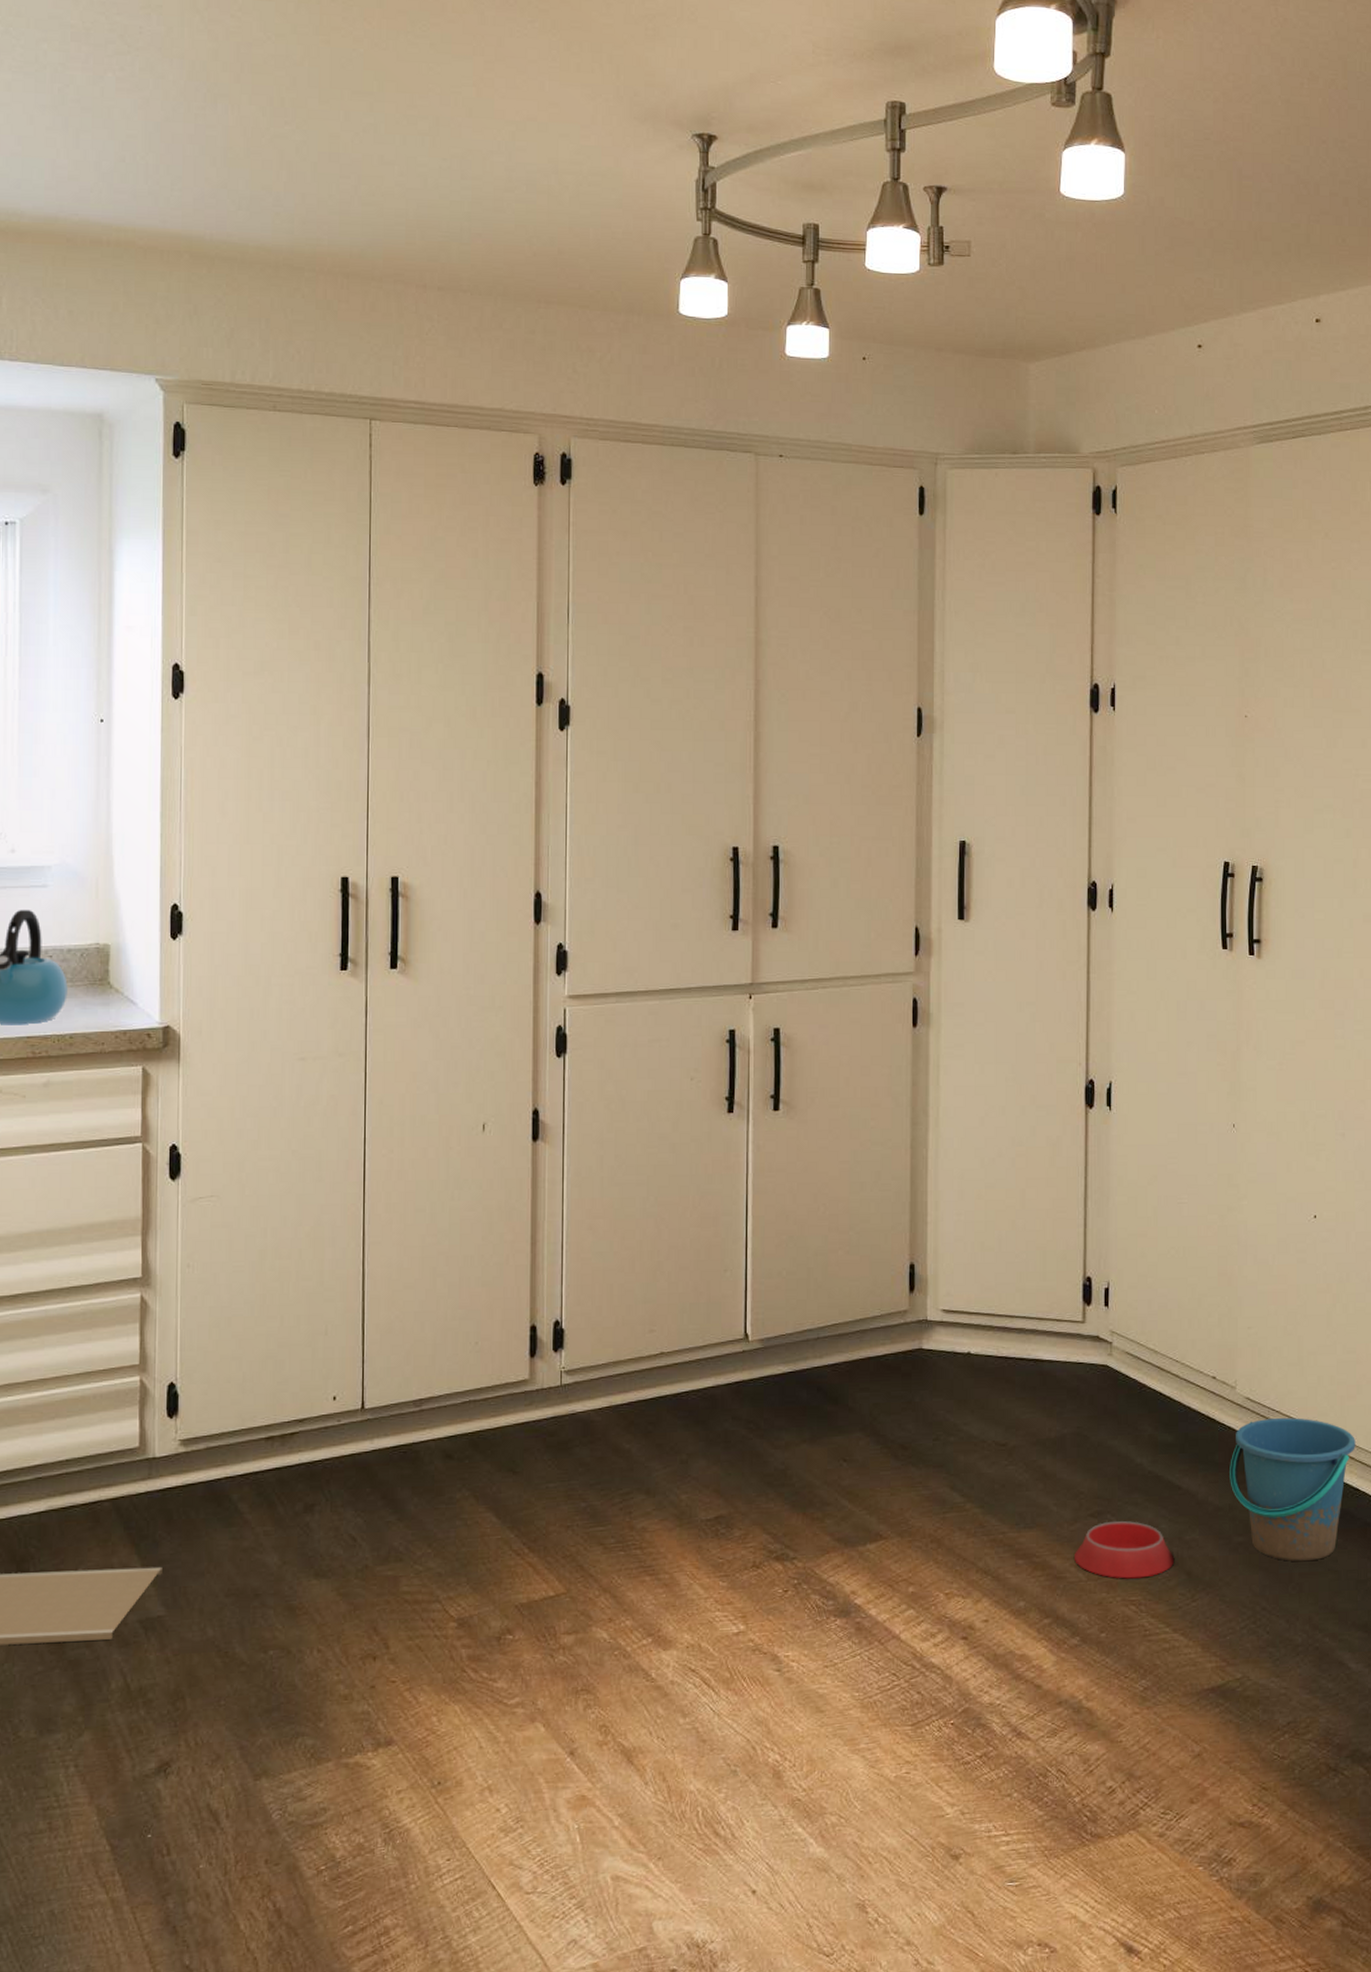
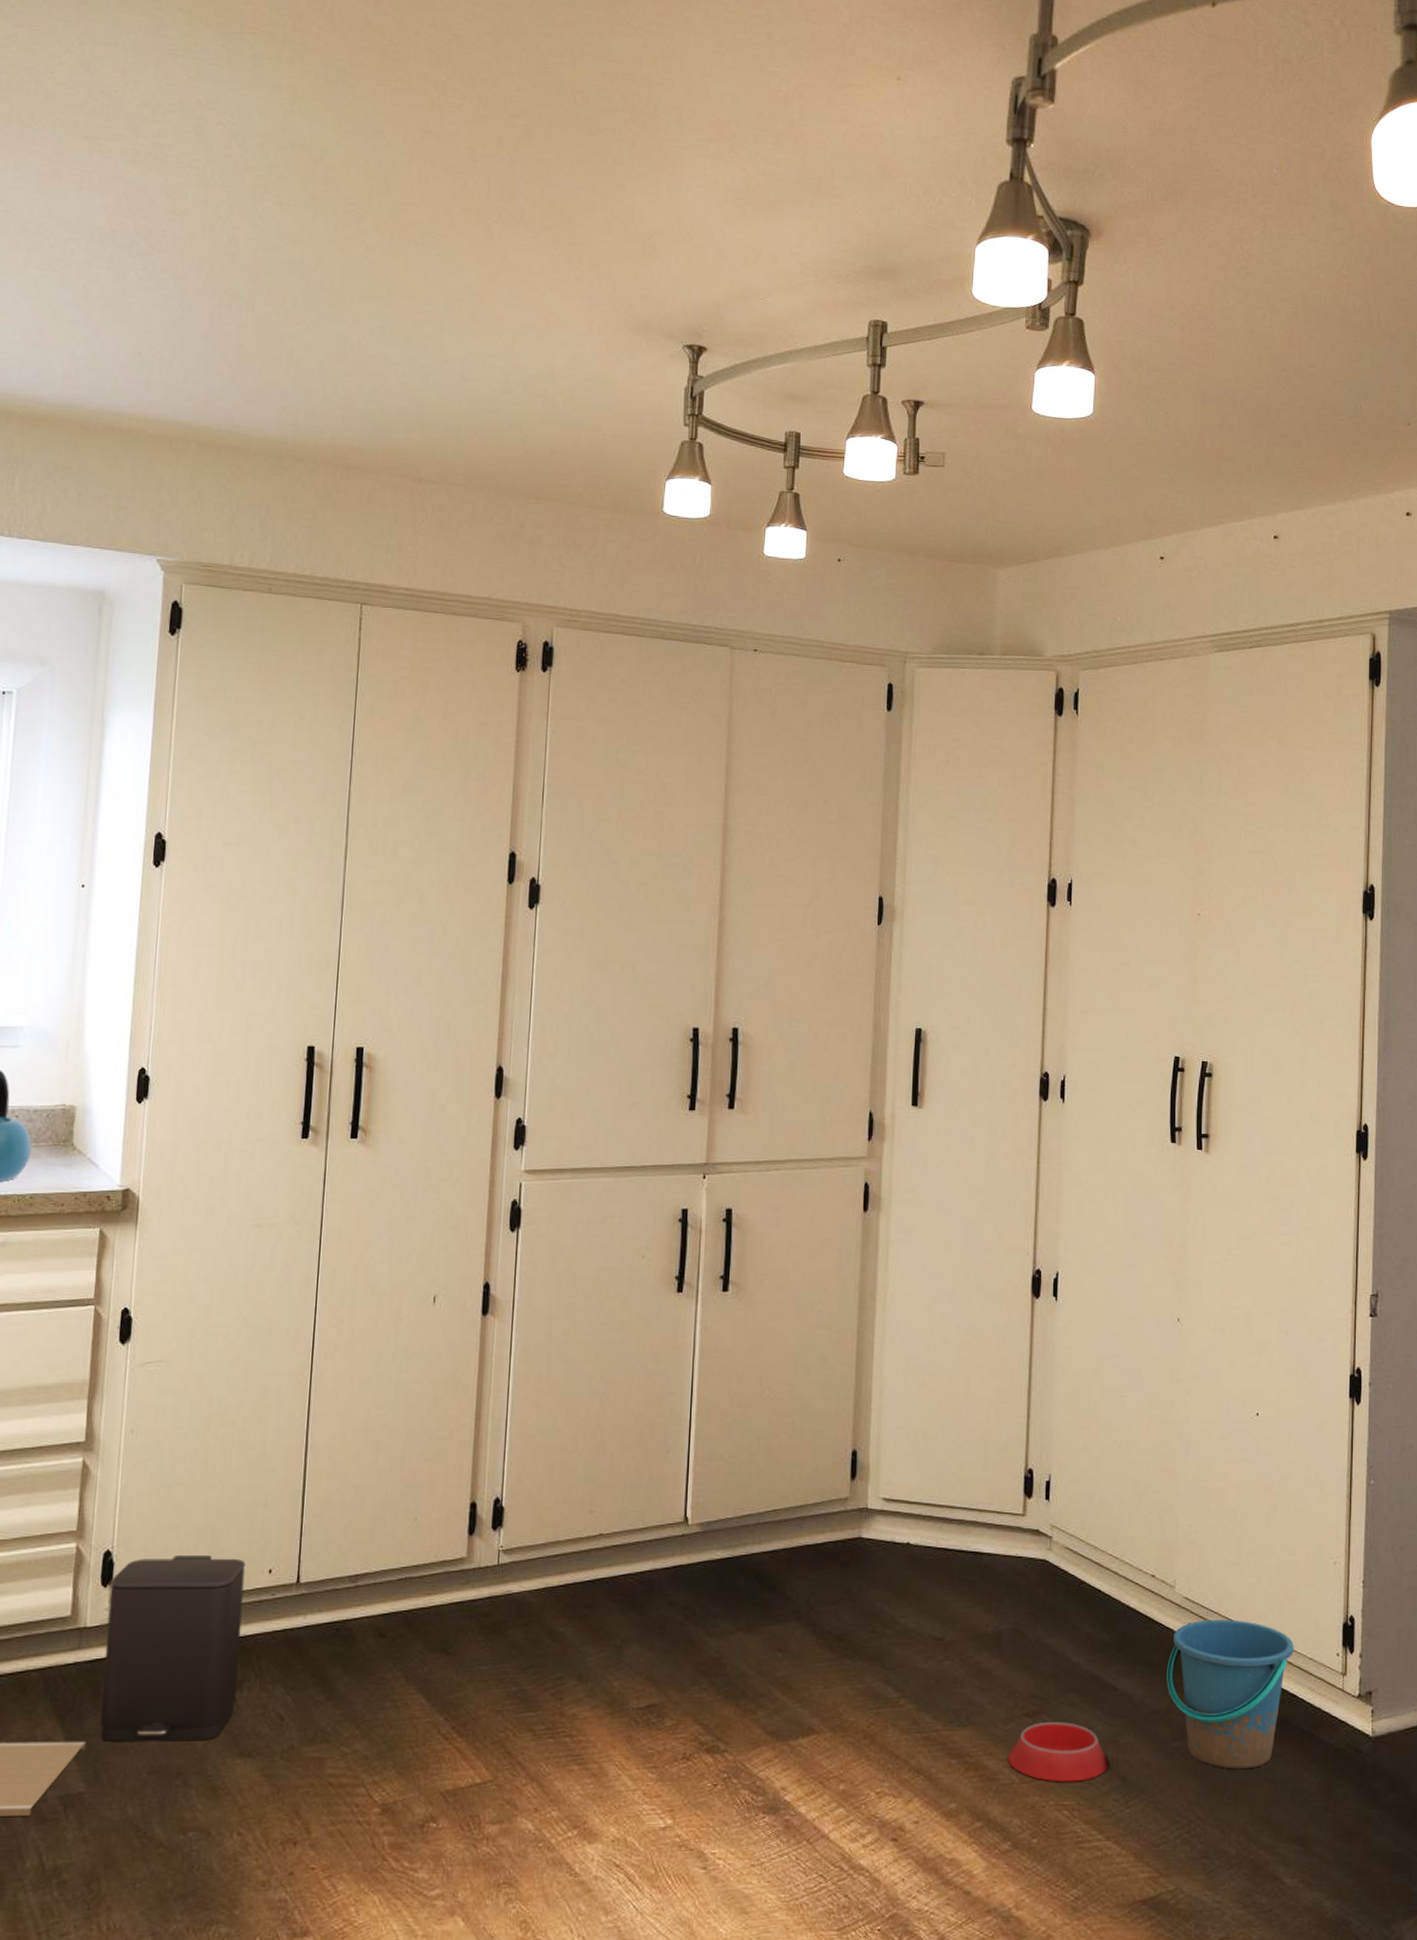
pedal bin: none [175,1384,310,1567] -> present [101,1555,246,1742]

